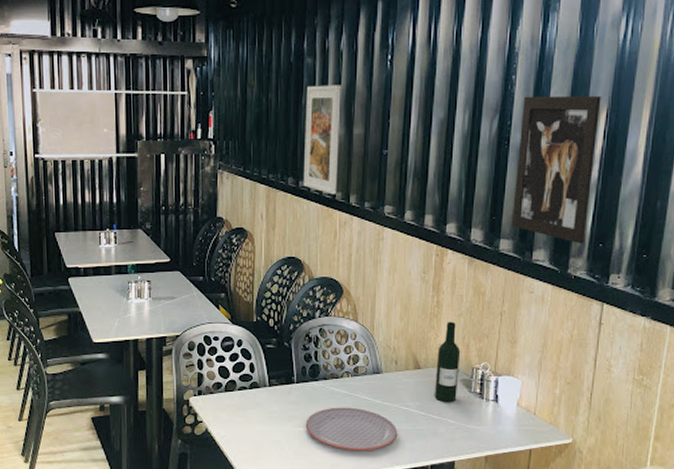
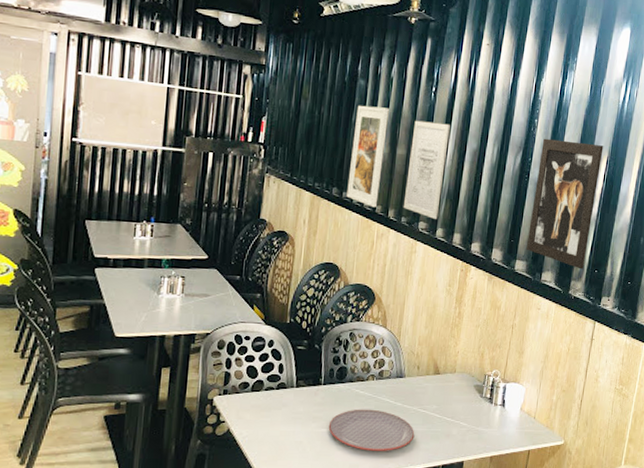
wall art: none [365,94,411,201] -> present [403,120,450,219]
wine bottle: present [434,321,461,403] -> none [449,331,476,407]

